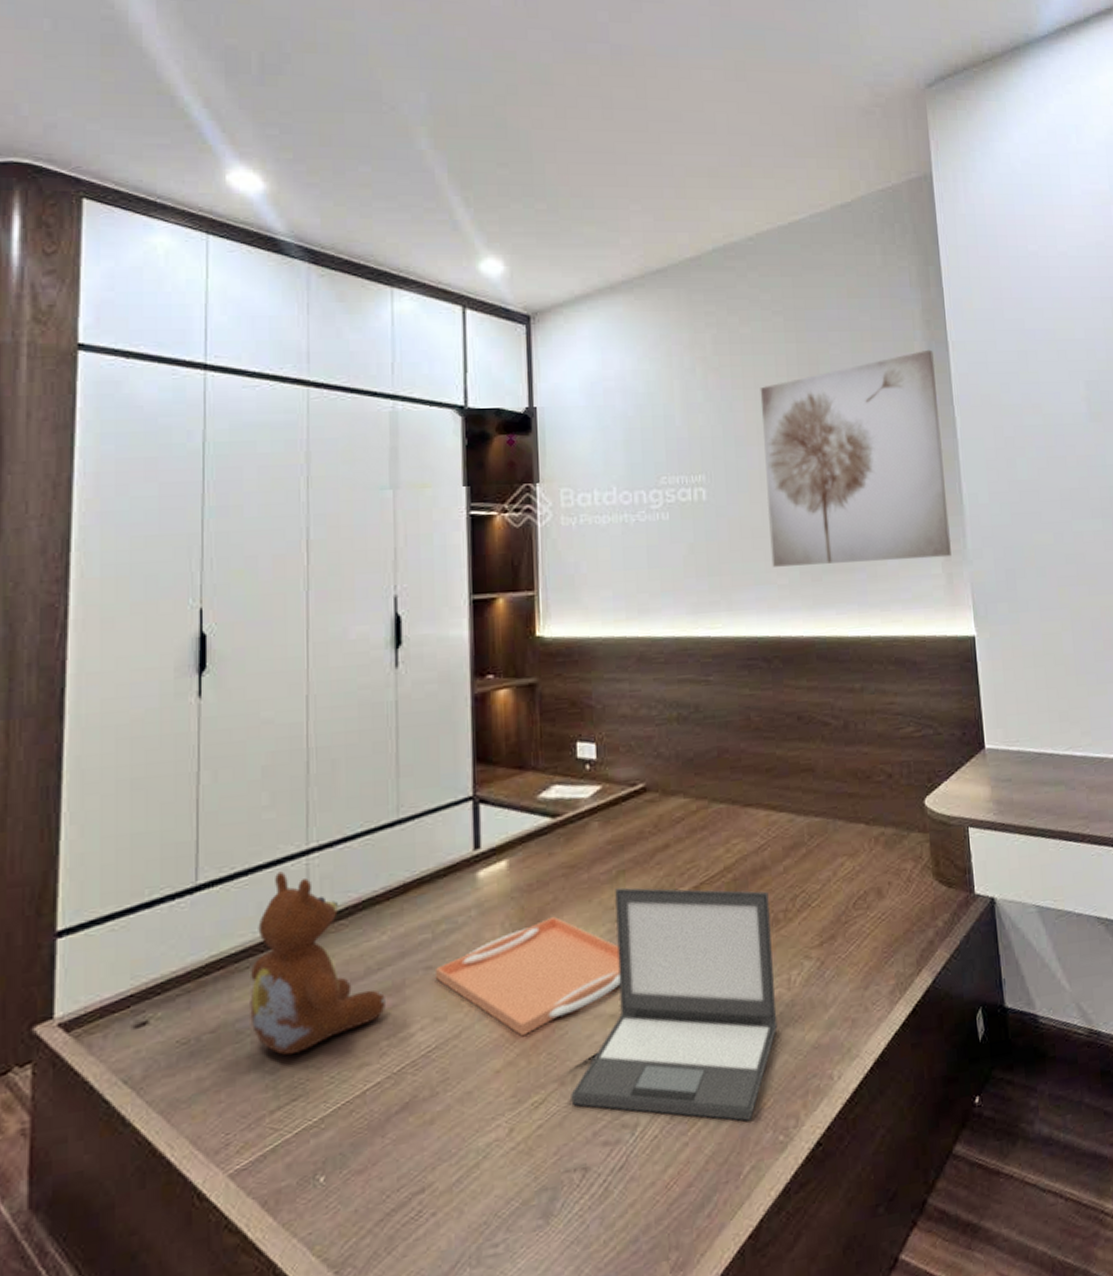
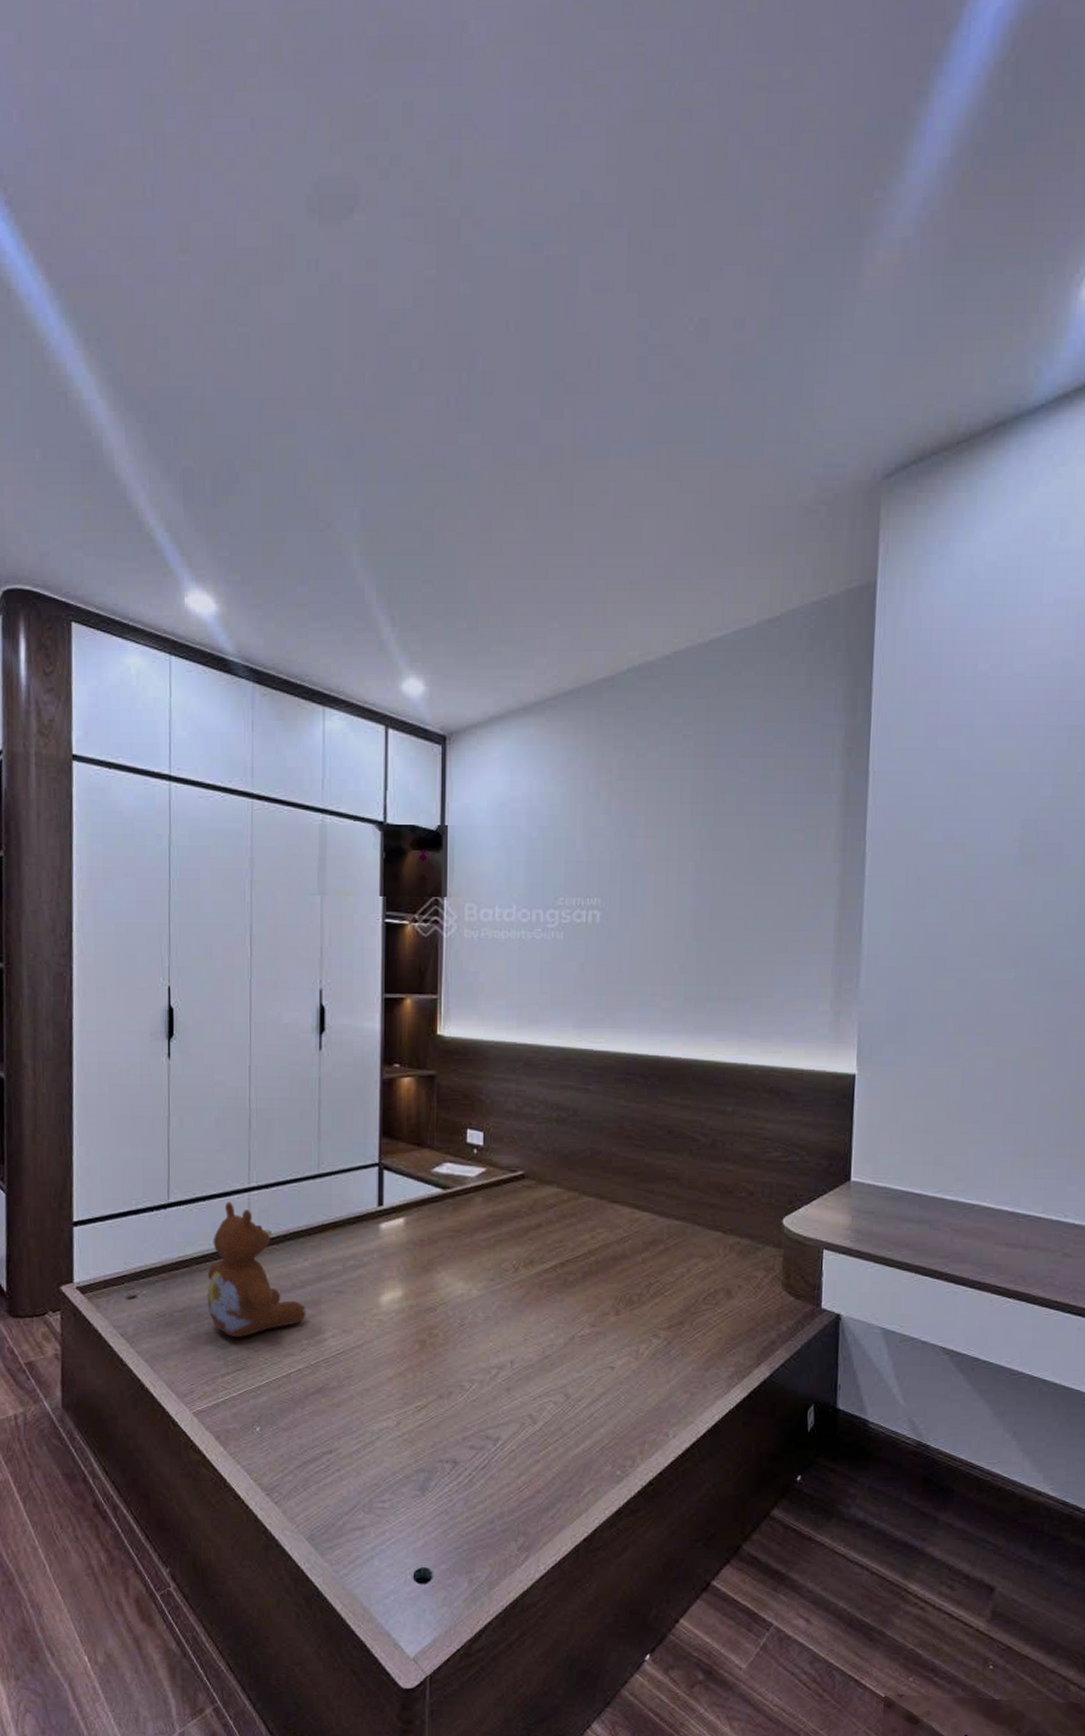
serving tray: present [434,916,621,1037] -> none [344,1268,493,1356]
laptop: present [571,887,778,1121] -> none [446,1254,626,1454]
wall art: present [760,349,952,567] -> none [657,779,851,995]

